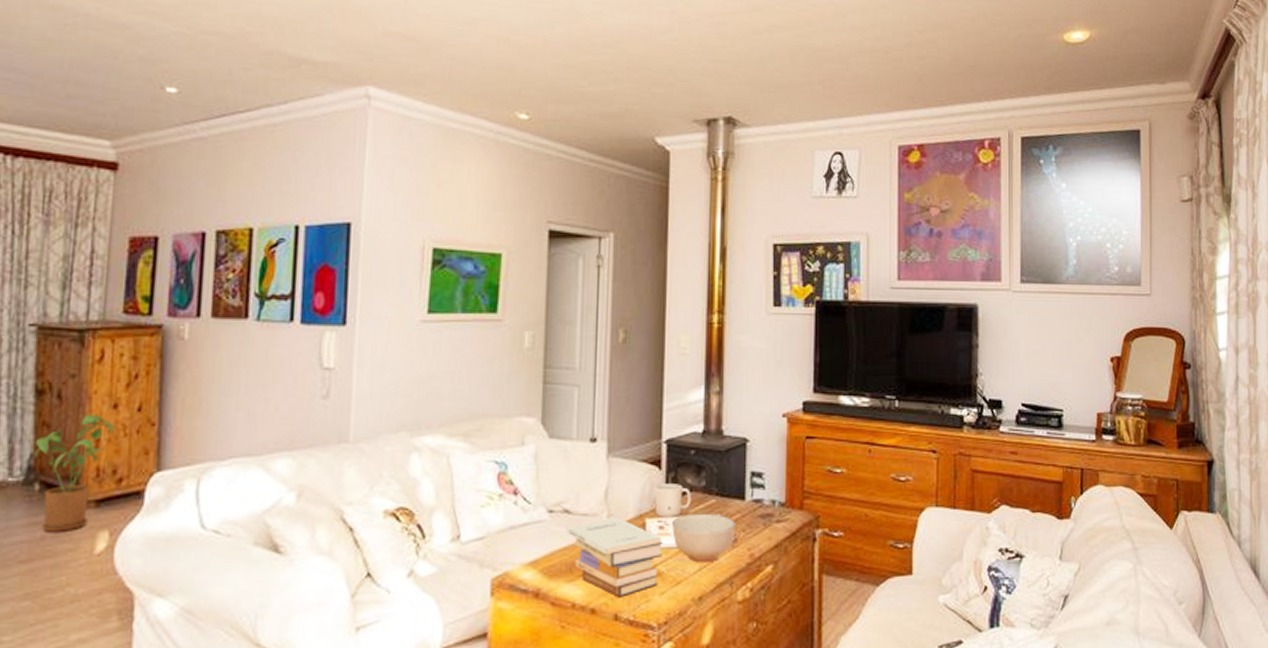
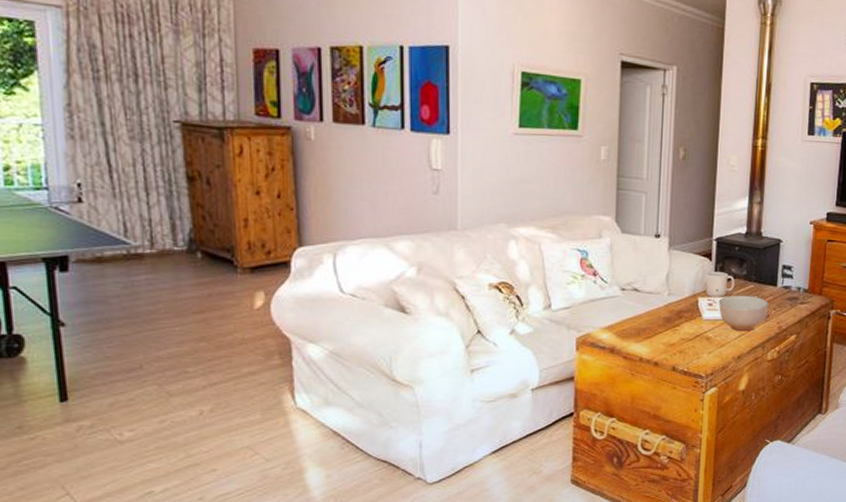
house plant: present [33,413,116,532] -> none [192,198,260,291]
books: present [566,518,664,598] -> none [635,296,712,355]

